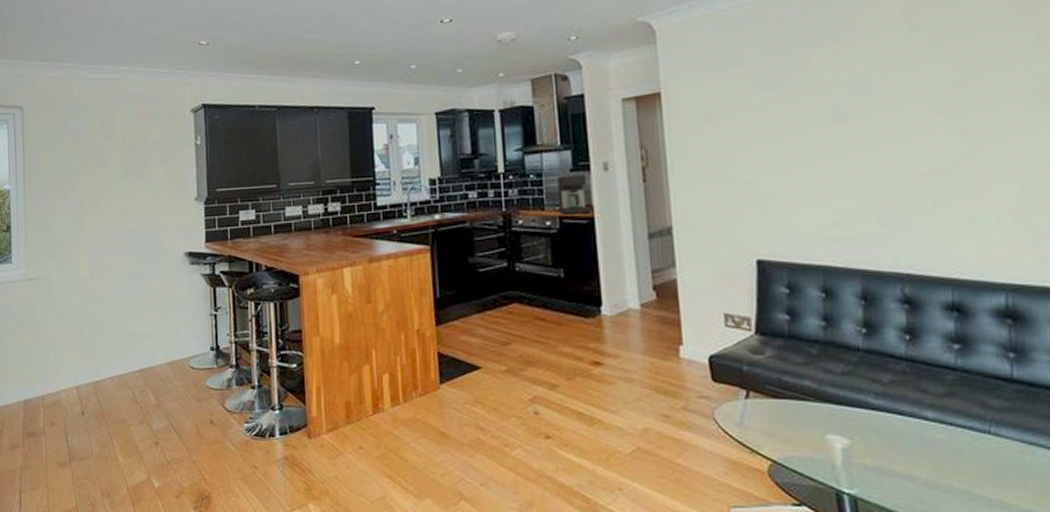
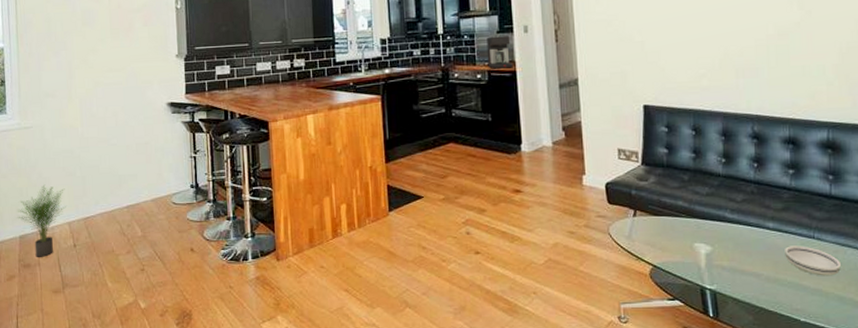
potted plant: none [22,343,74,425] -> present [17,184,66,257]
bowl: none [950,442,1029,484] -> present [785,245,841,276]

